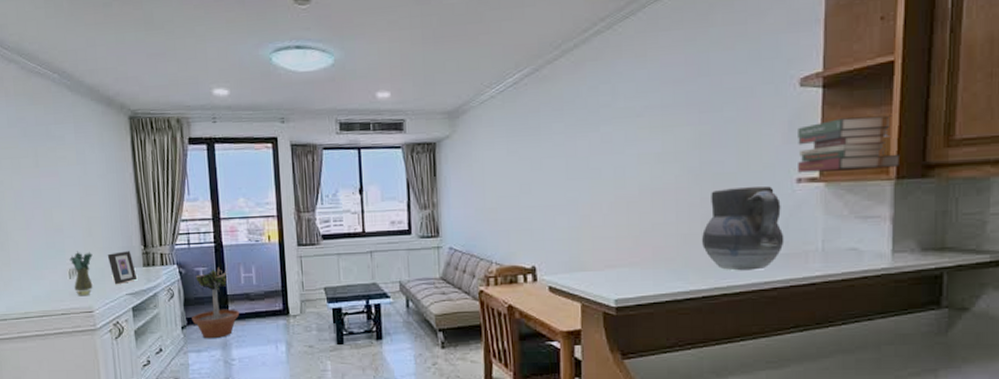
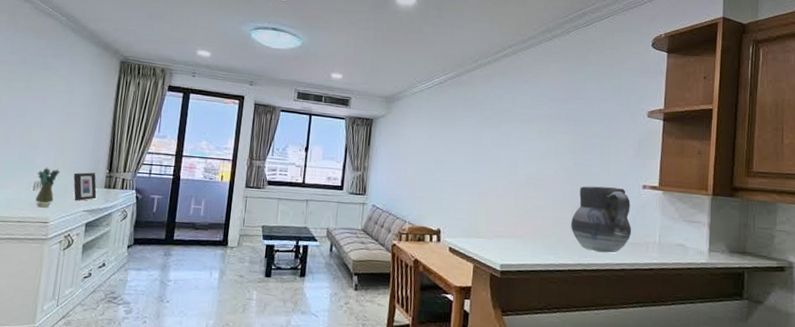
potted tree: present [192,264,240,339] -> none [139,195,184,260]
books: present [796,115,901,173] -> none [643,144,716,187]

